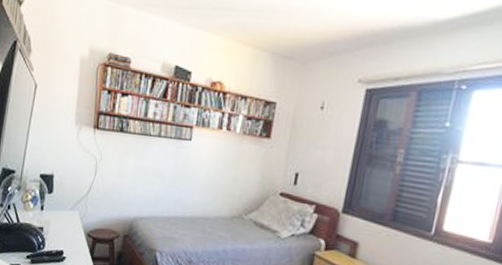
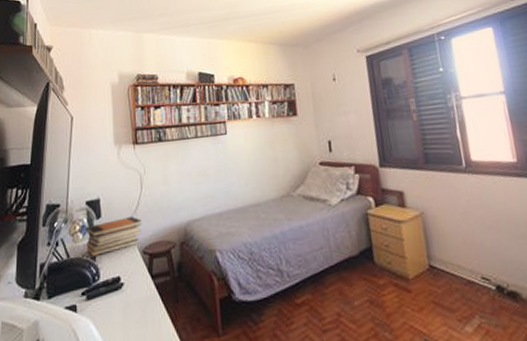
book stack: none [36,197,91,228] -> present [85,216,142,257]

